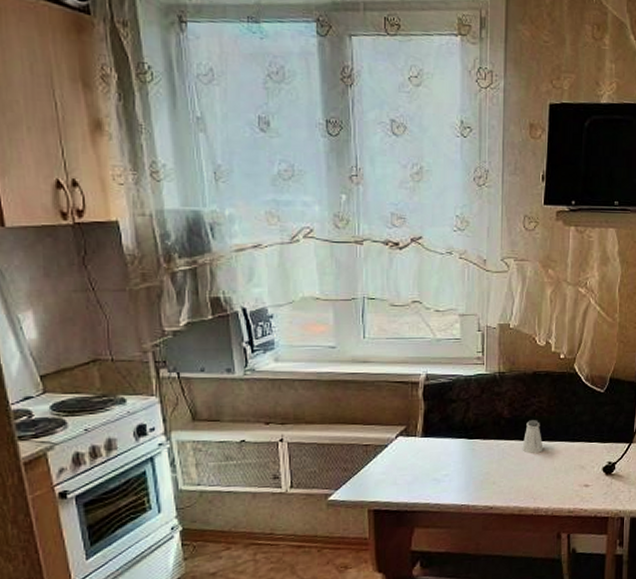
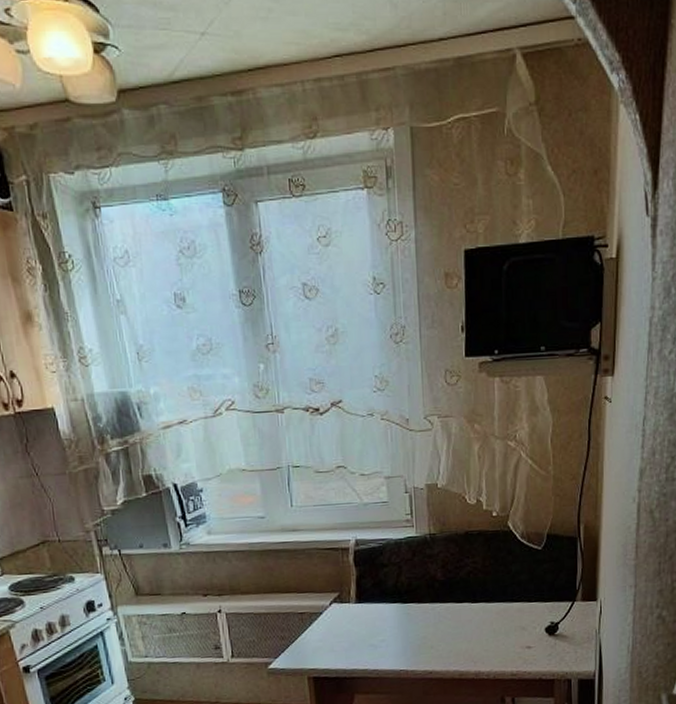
saltshaker: present [522,420,544,453] -> none [458,581,481,616]

